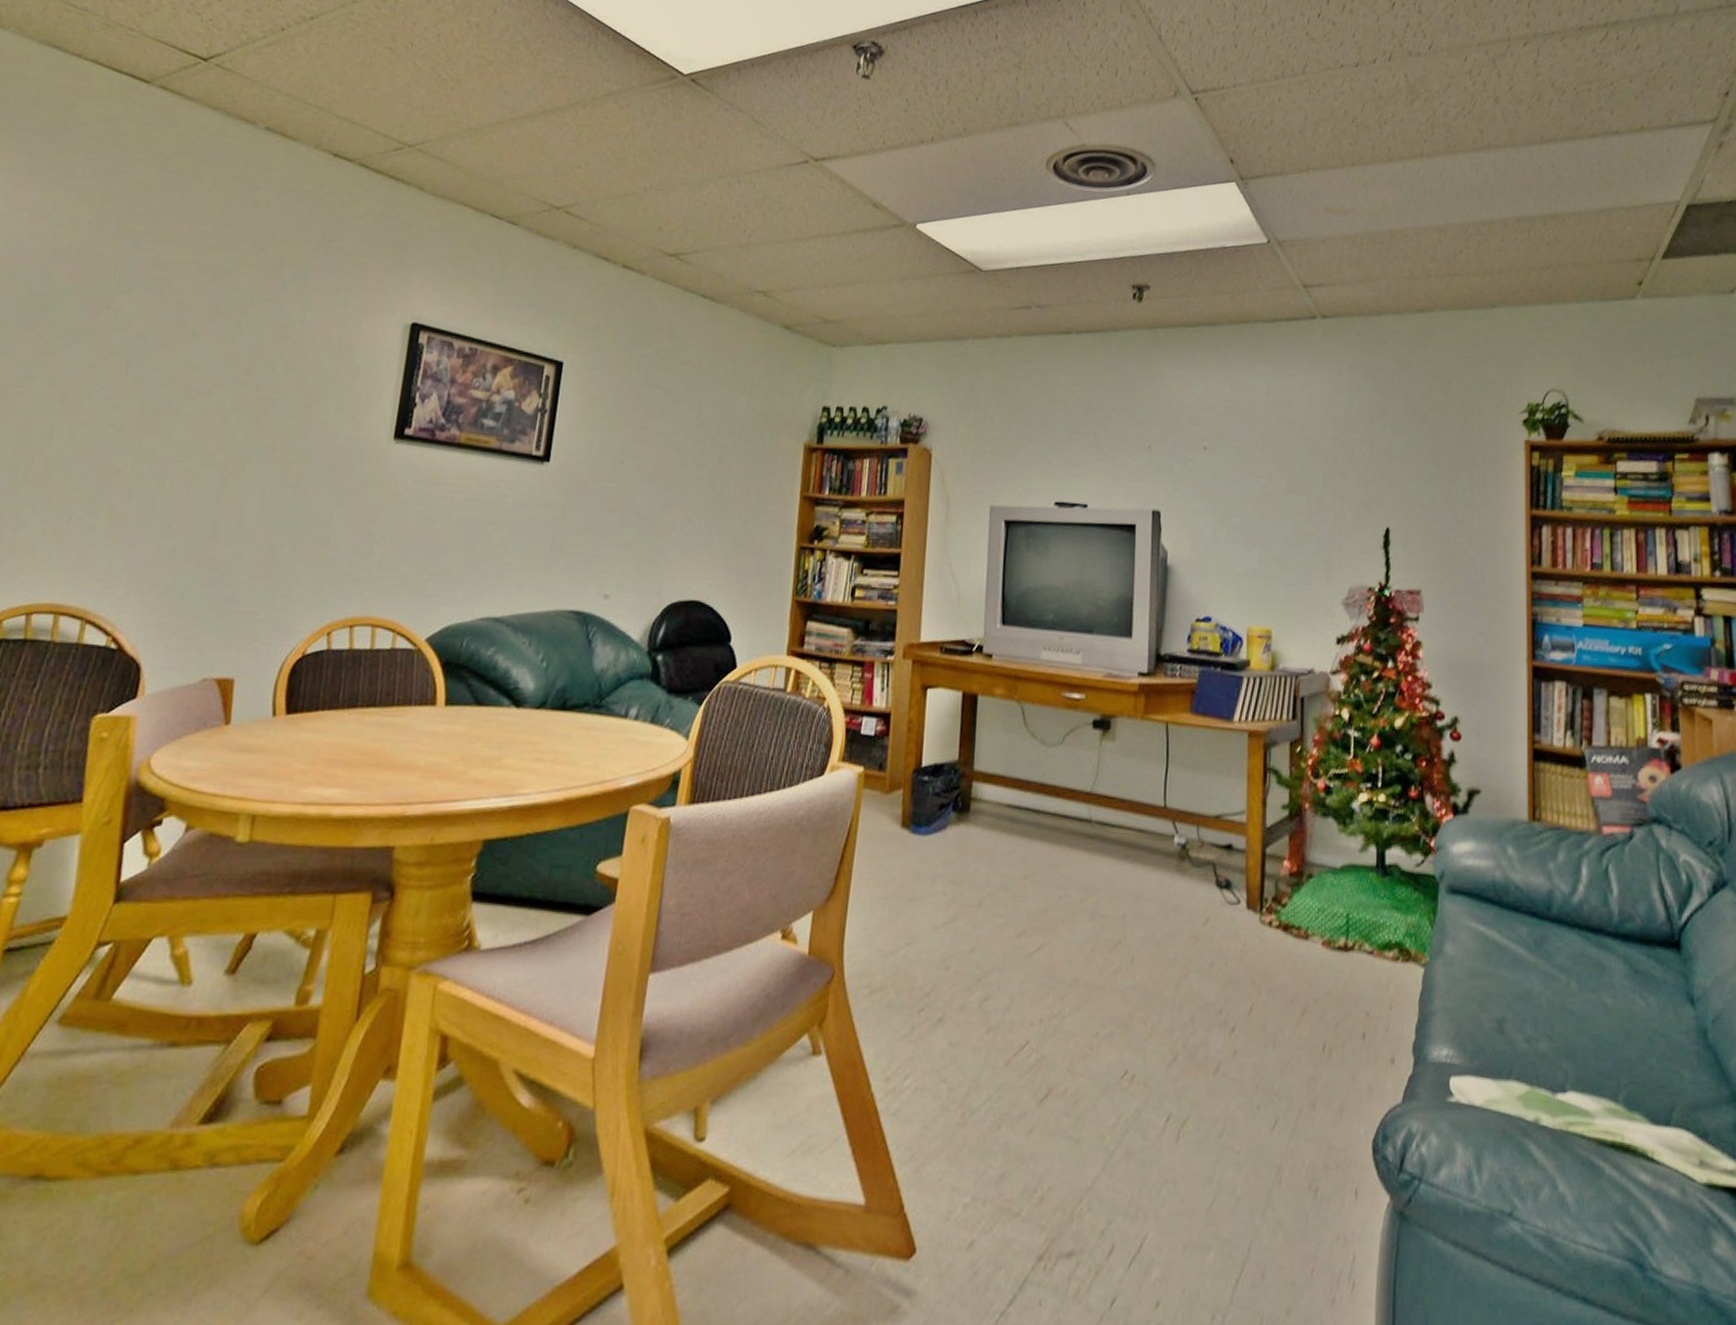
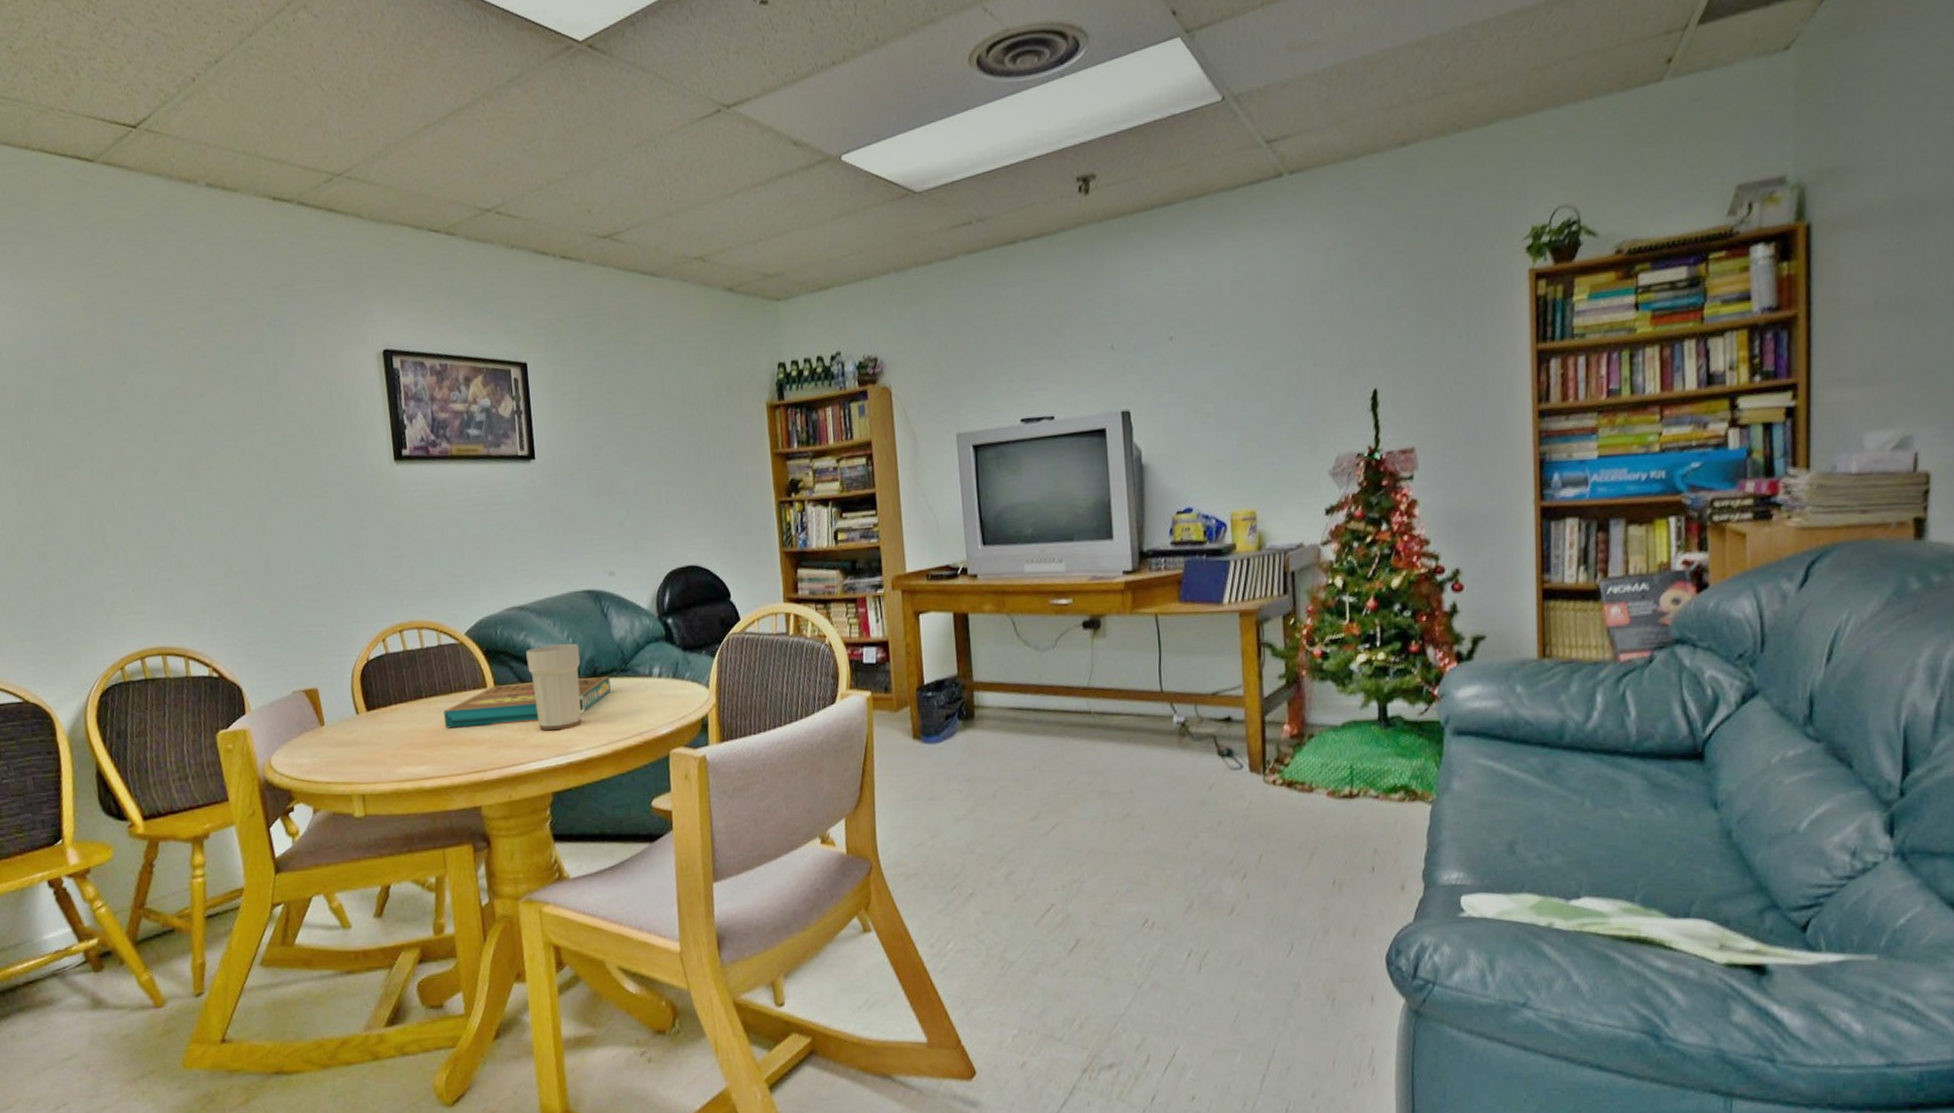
pizza box: none [375,704,580,753] -> present [443,677,611,729]
cup: none [485,666,553,766] -> present [526,643,582,731]

